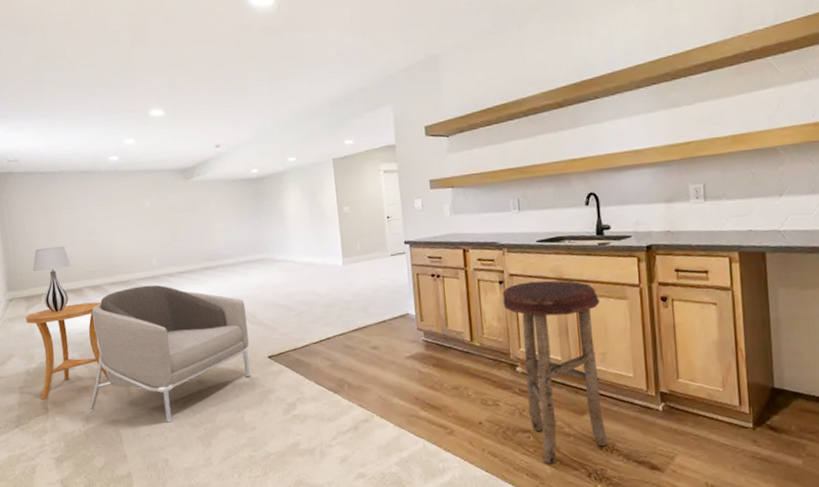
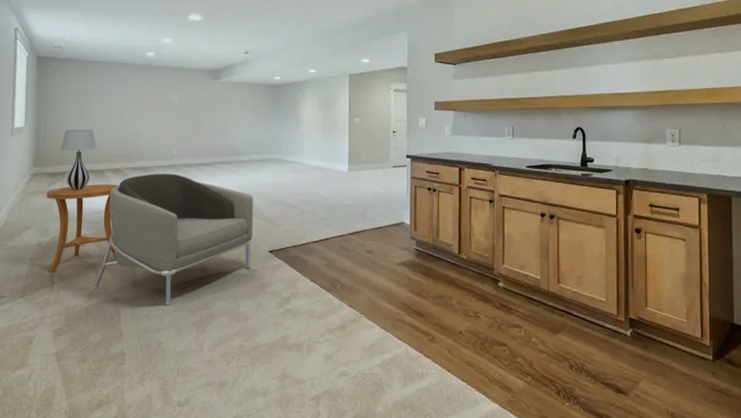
stool: present [502,280,608,464] -> none [491,203,579,378]

